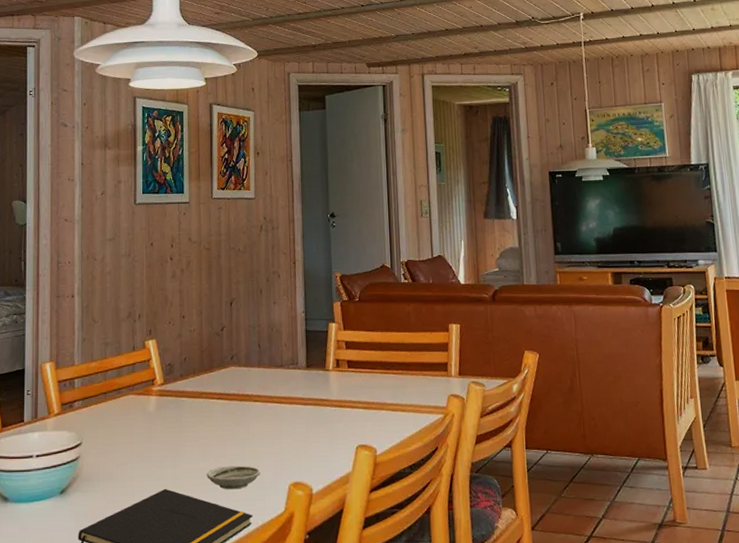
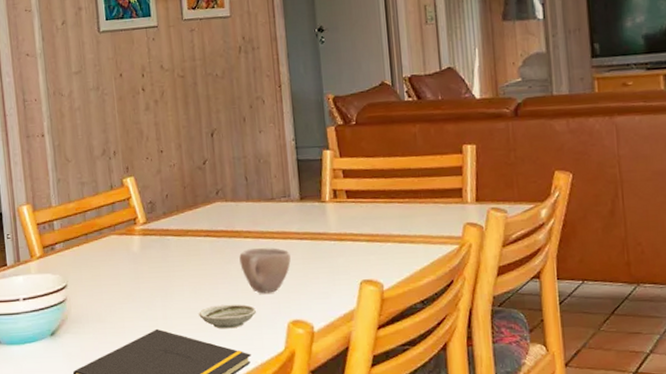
cup: none [248,411,295,456] -> present [239,247,291,294]

